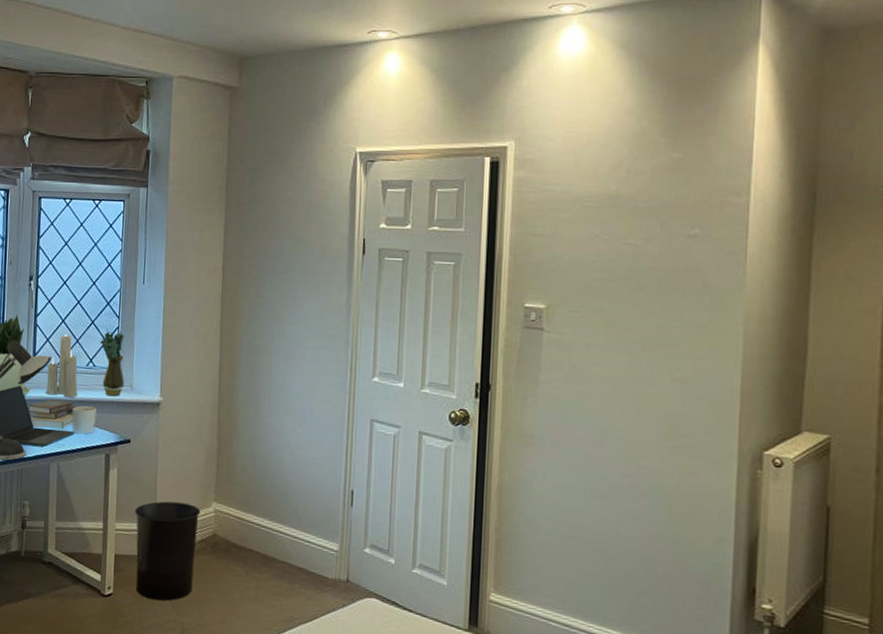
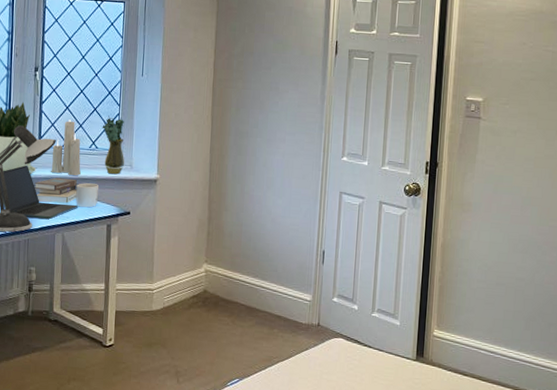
waste bin: present [135,501,201,601] -> none [134,264,193,349]

